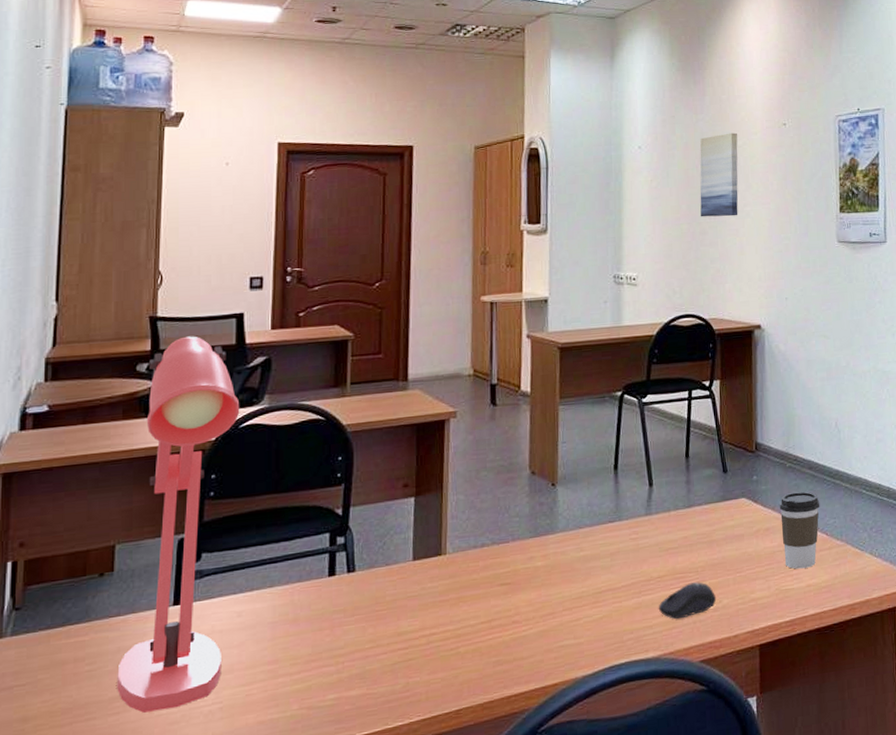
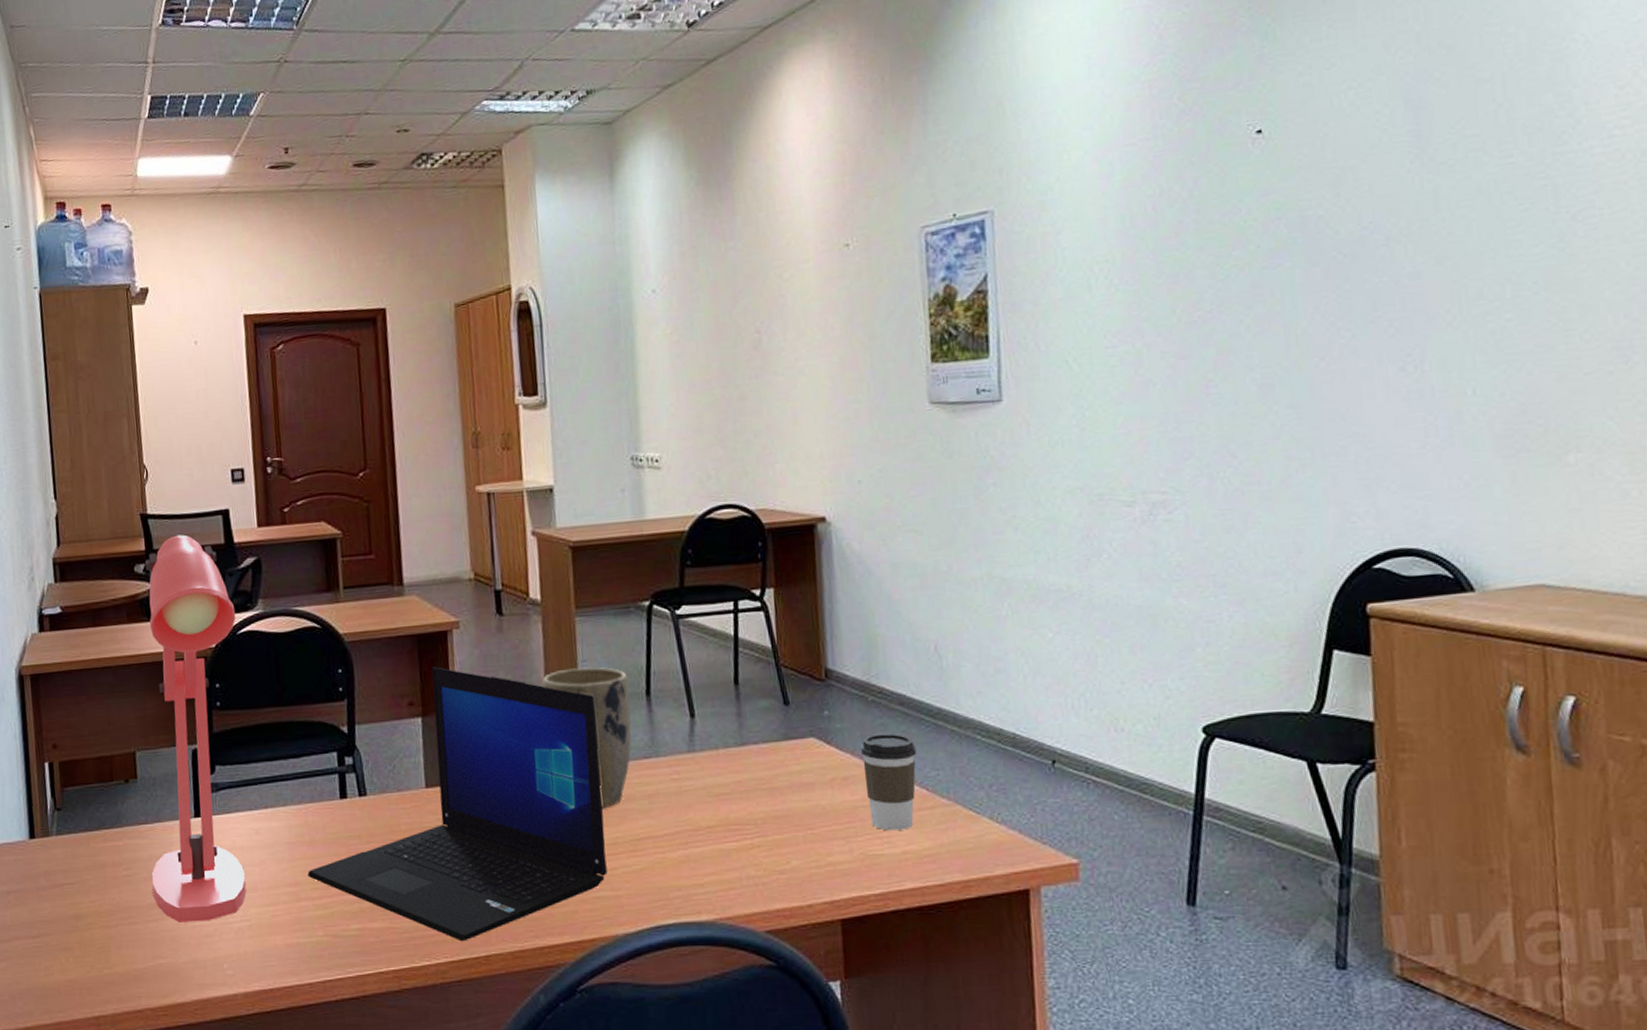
laptop: none [288,451,572,700] -> present [307,667,608,942]
plant pot: none [527,447,601,568] -> present [542,666,632,809]
computer mouse: present [658,582,717,620] -> none [710,837,783,879]
wall art: present [699,132,738,217] -> none [732,261,788,378]

